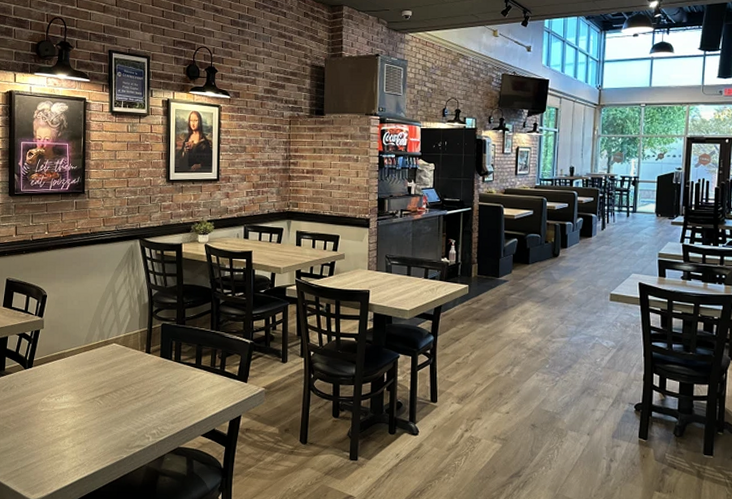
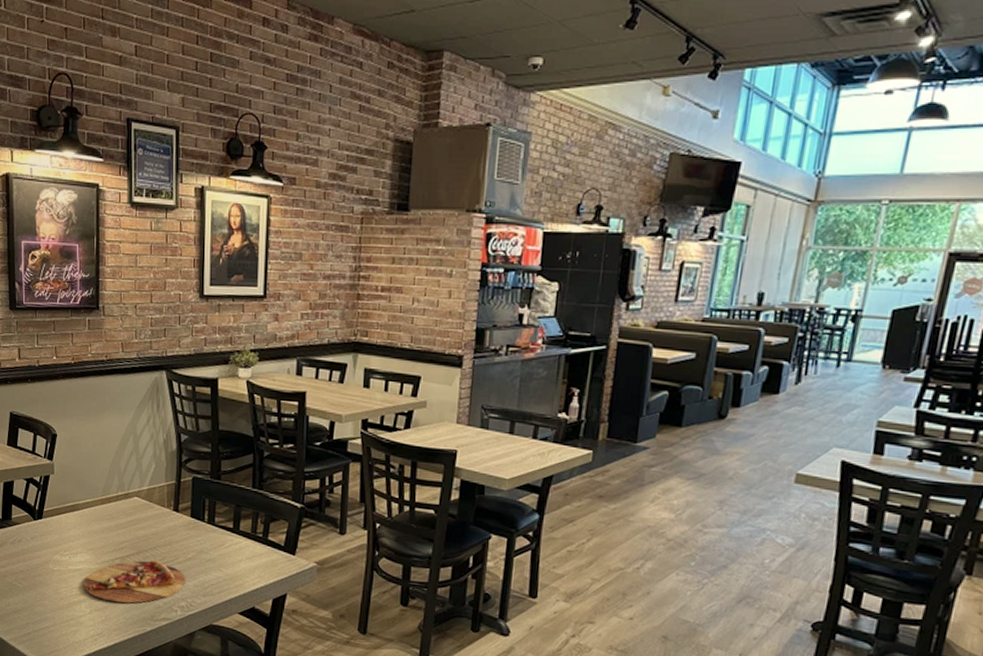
pizza slice: none [68,395,157,435] -> present [84,559,186,603]

